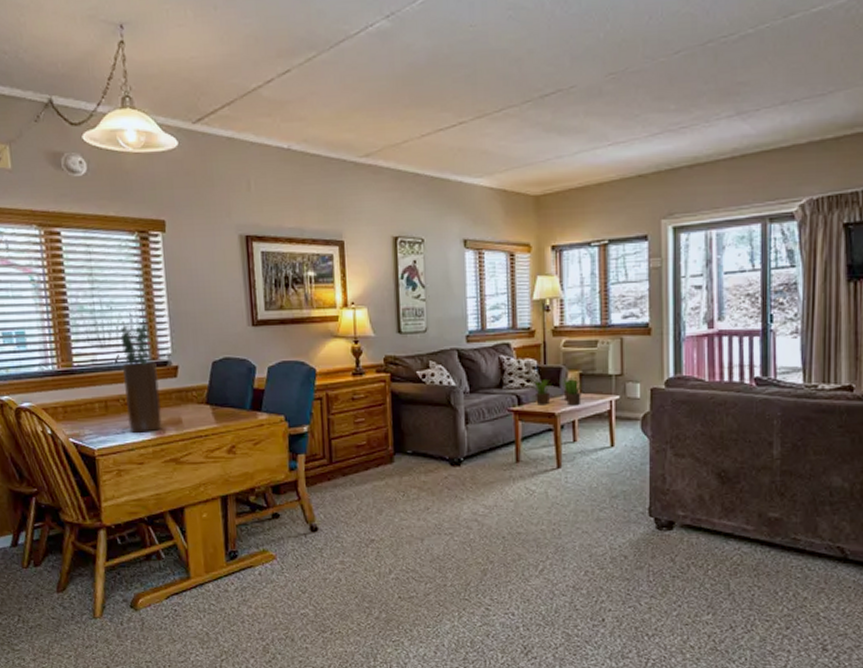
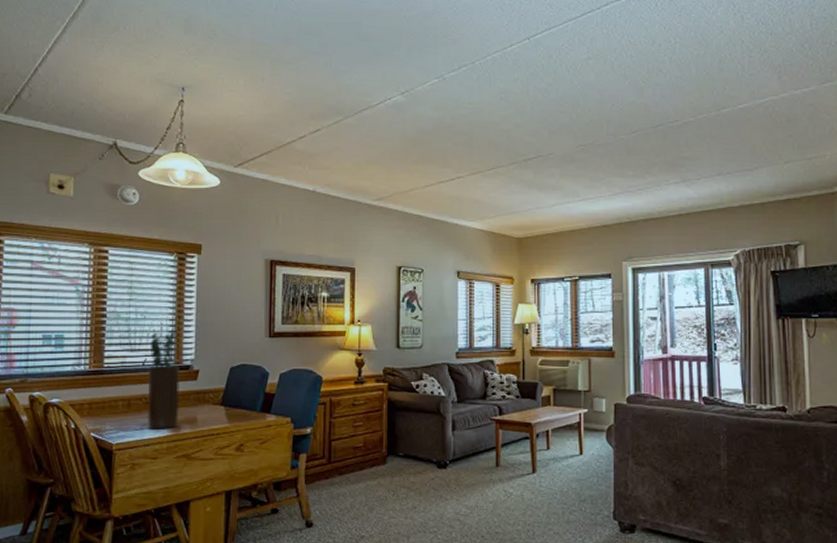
plant: present [532,376,581,406] -> none [512,391,555,417]

